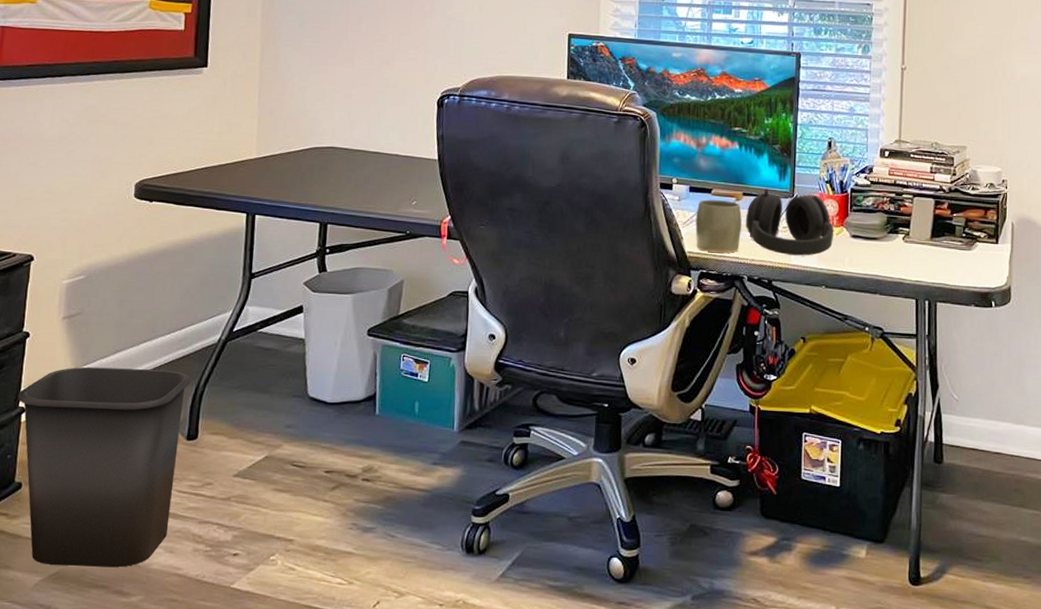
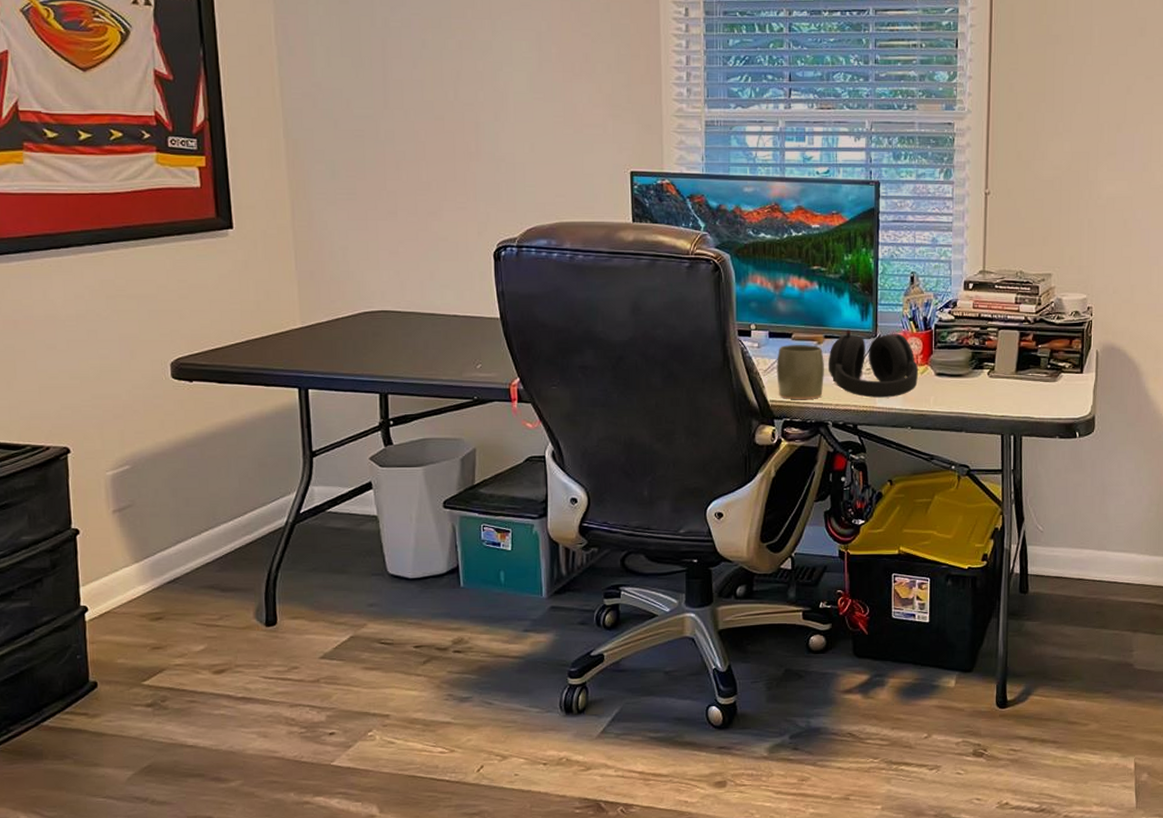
waste bin: present [18,366,191,568] -> none [78,557,262,759]

